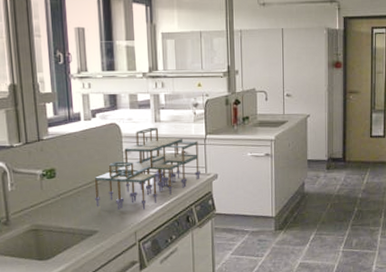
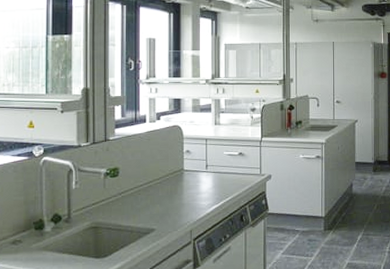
laboratory equipment: present [95,127,201,211] -> none [155,129,255,210]

